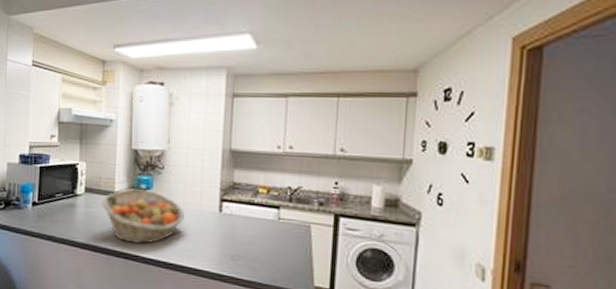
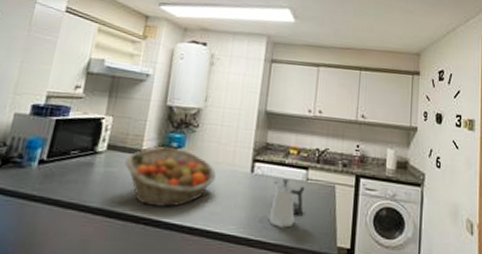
coffee maker: none [240,217,277,266] -> present [268,178,305,228]

